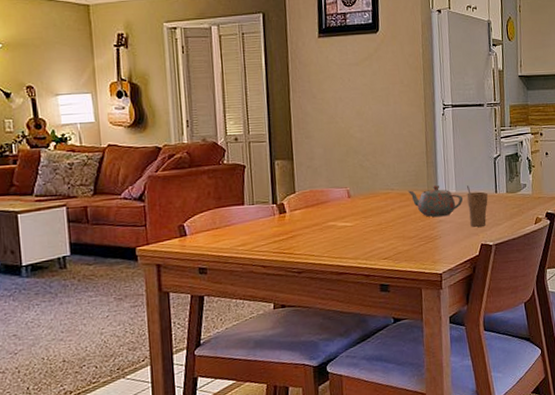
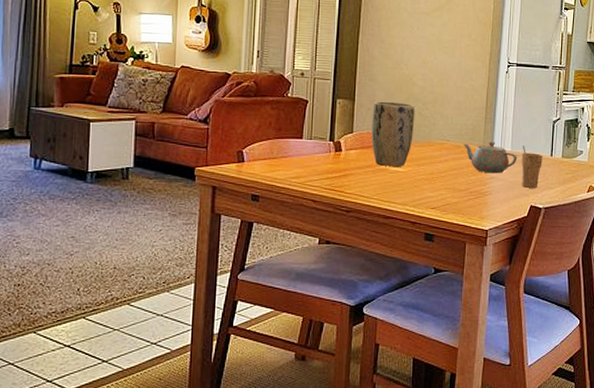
plant pot: none [312,156,357,223] -> present [371,101,415,166]

